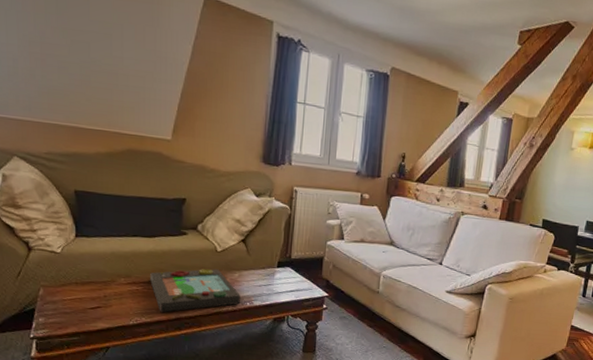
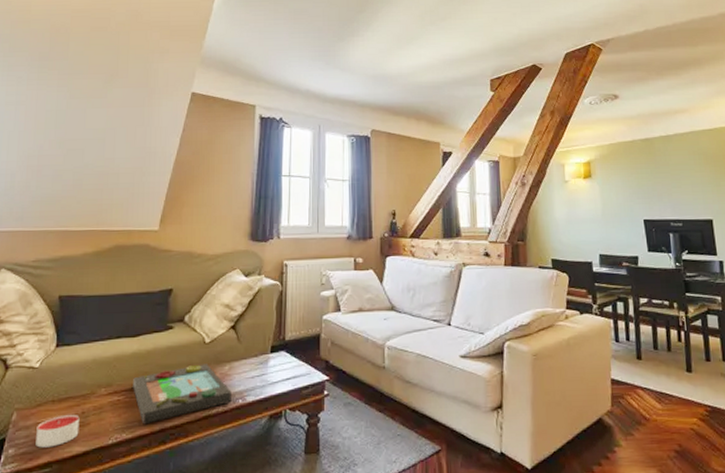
candle: none [63,295,102,321] -> present [36,414,80,448]

